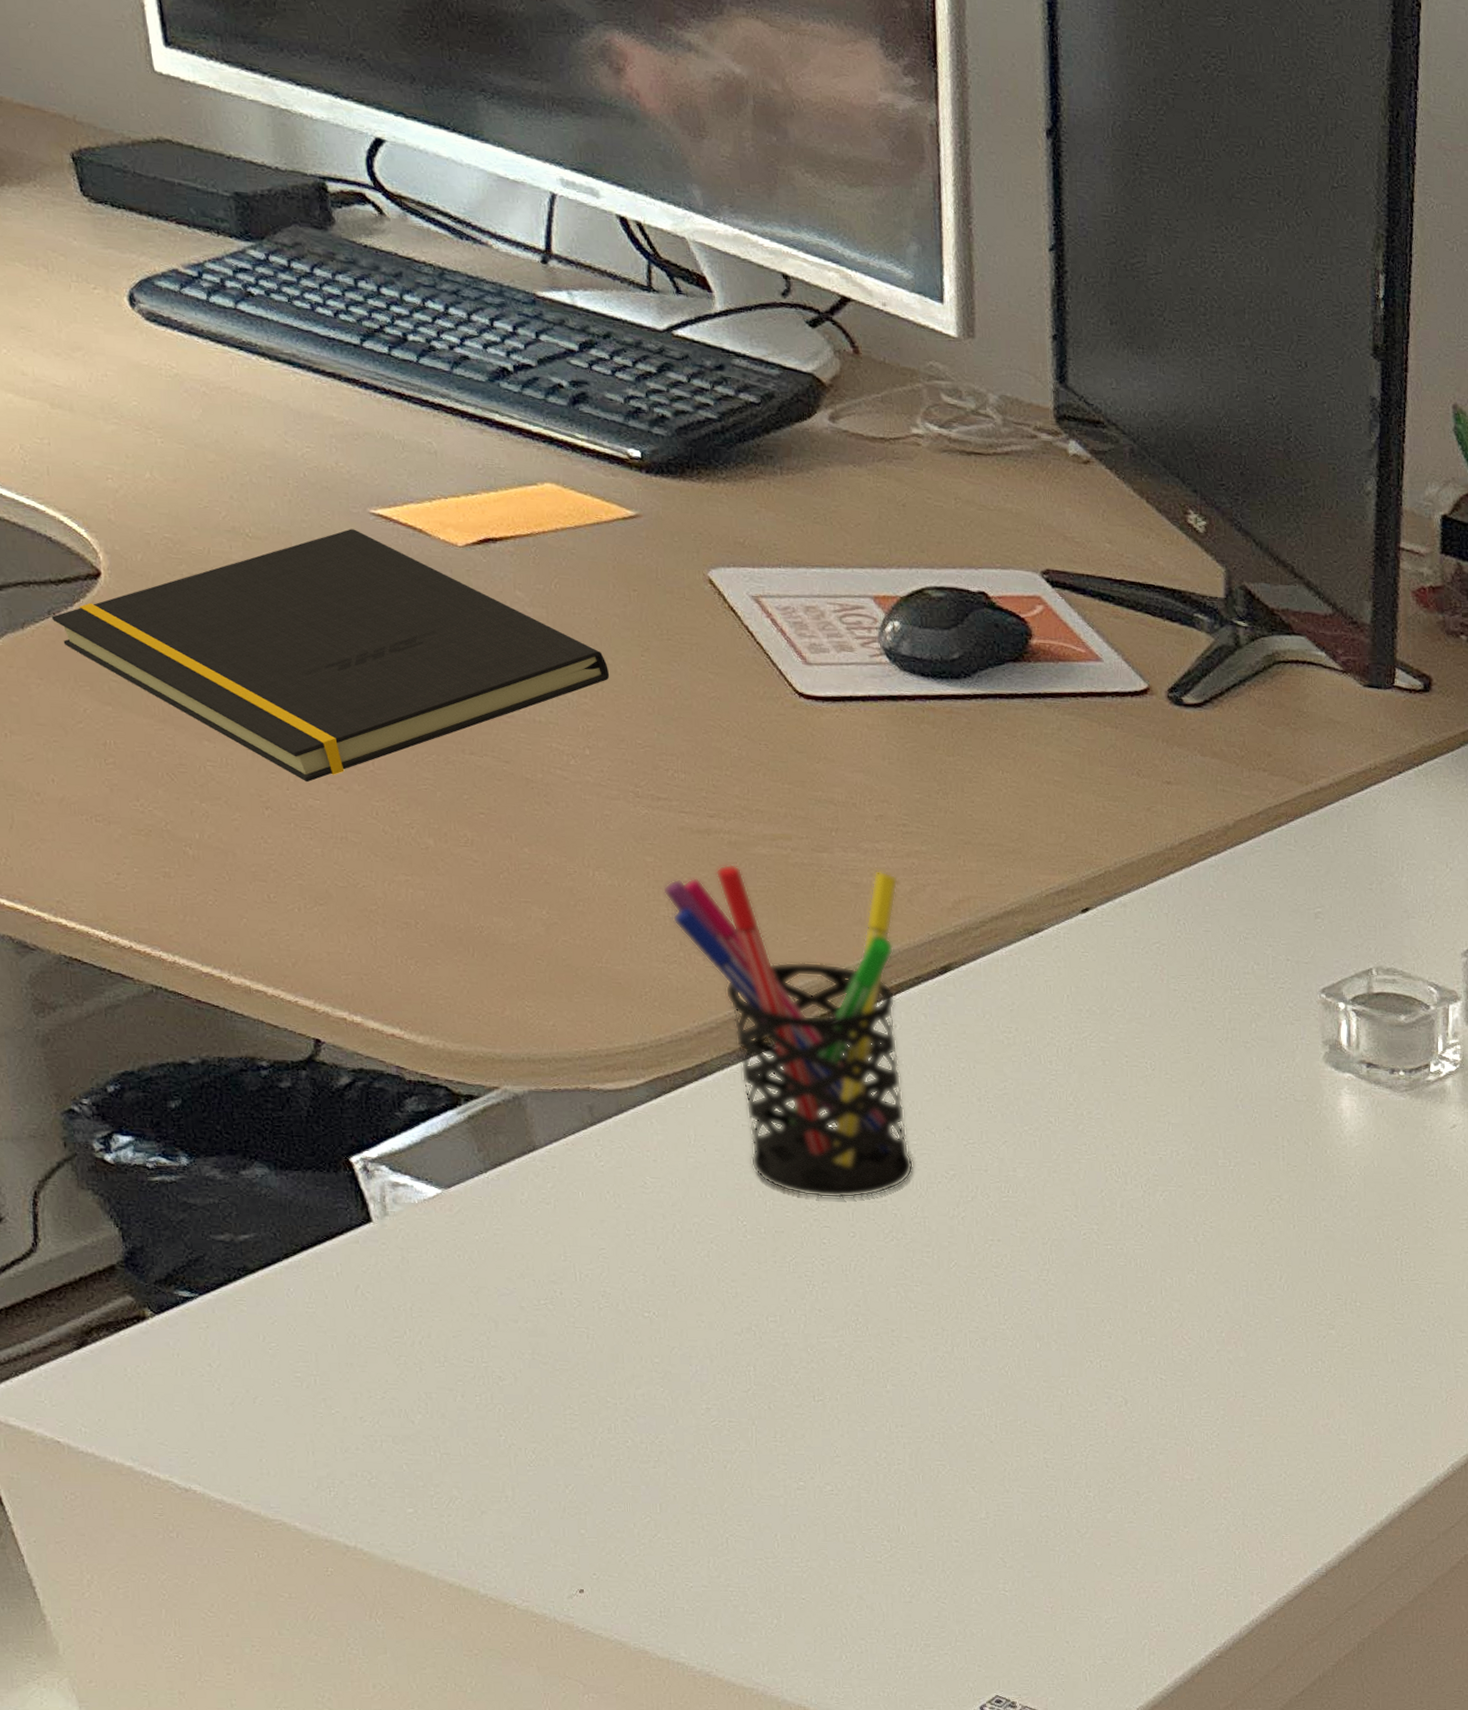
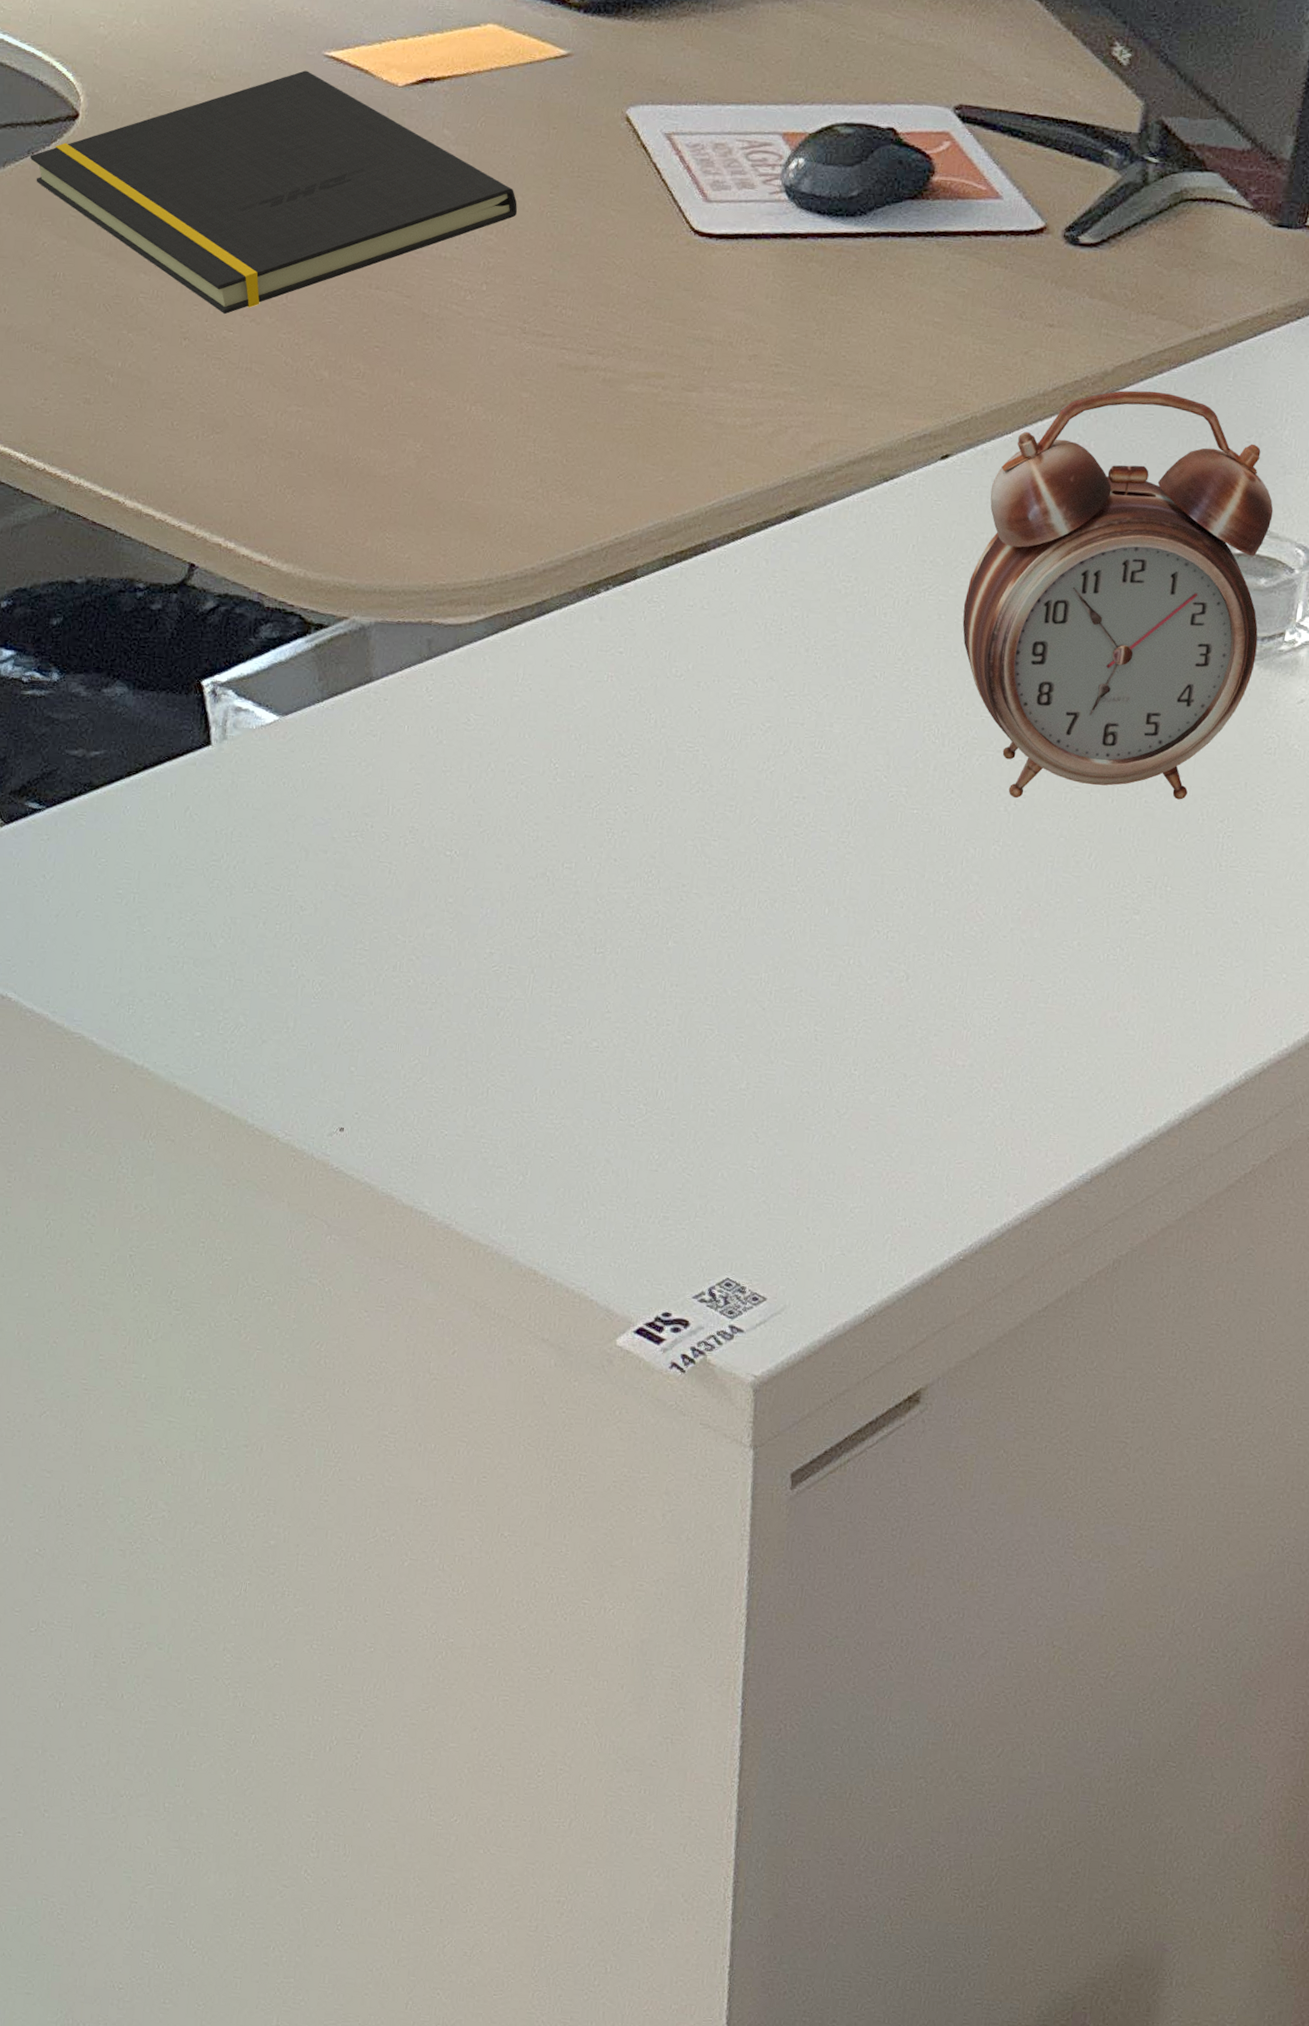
pen holder: present [662,864,914,1199] -> none [532,401,762,746]
alarm clock: none [1125,843,1407,1229] -> present [962,390,1274,800]

